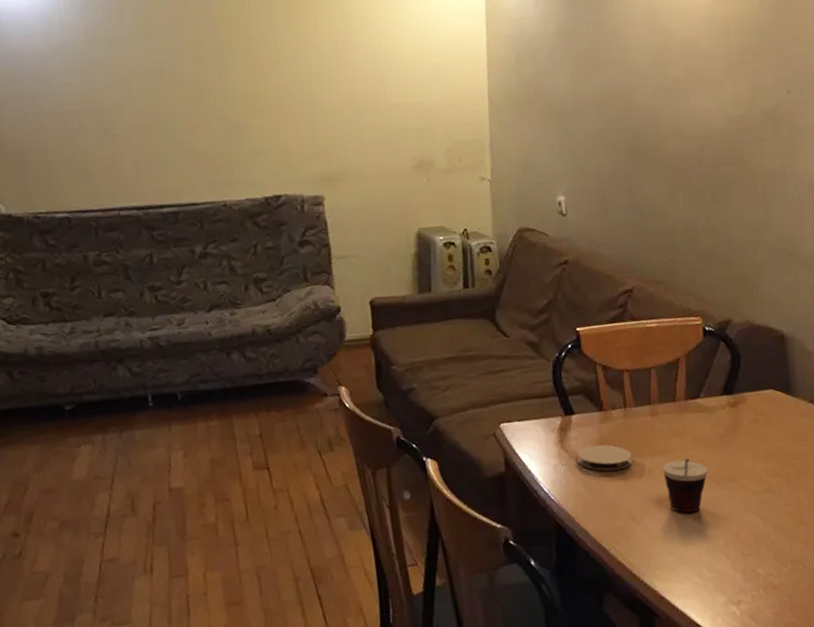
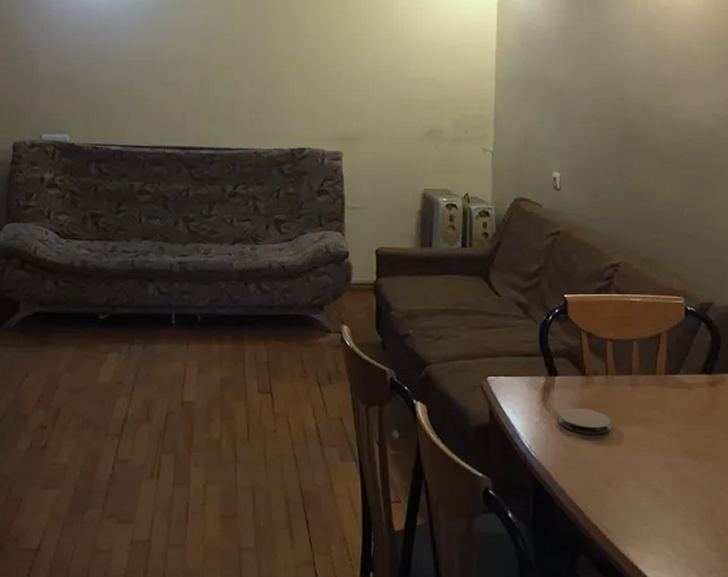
cup: present [662,457,708,513] -> none [640,430,685,486]

